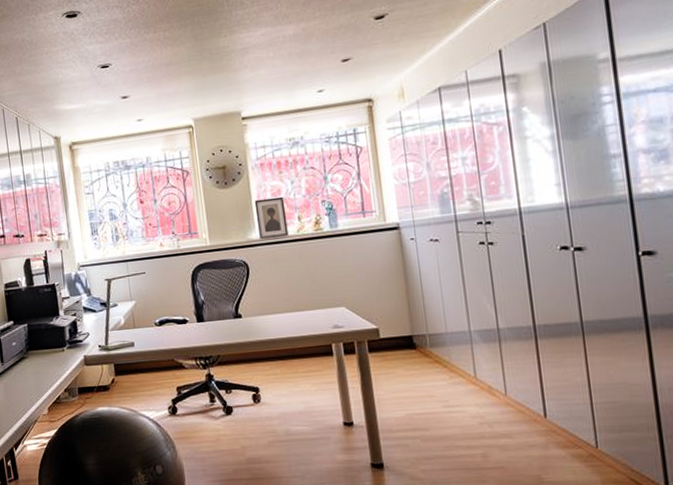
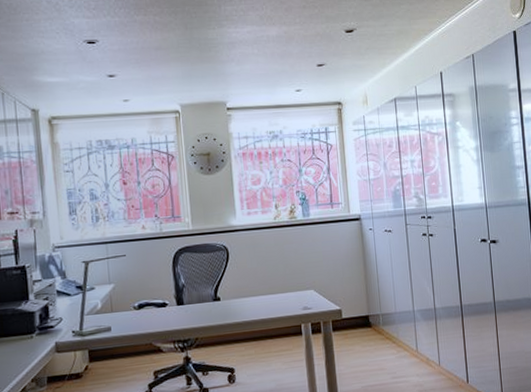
picture frame: present [254,196,289,239] -> none [236,185,266,225]

